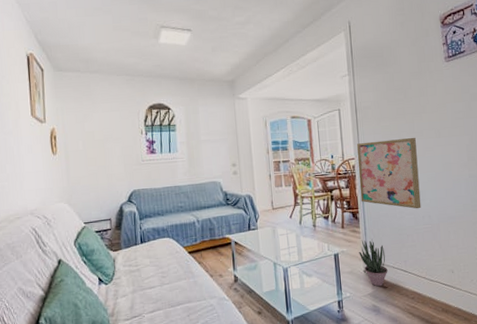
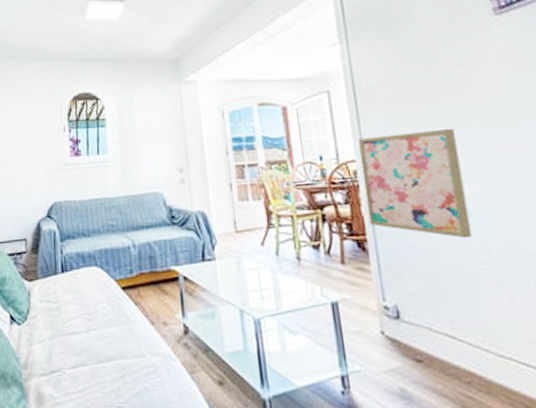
potted plant: present [359,239,388,287] -> none [371,282,422,359]

